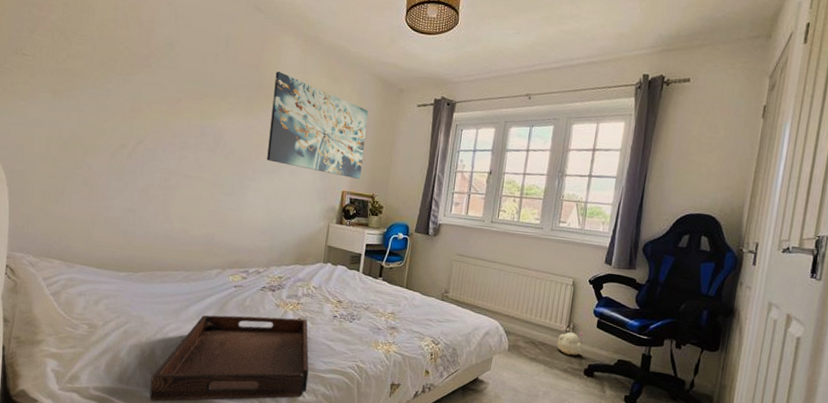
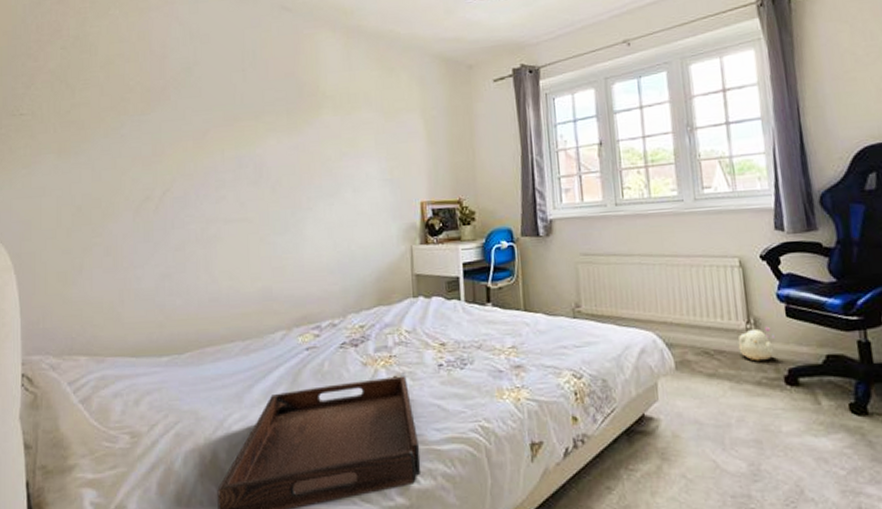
wall art: present [267,71,368,180] -> none [316,74,440,184]

